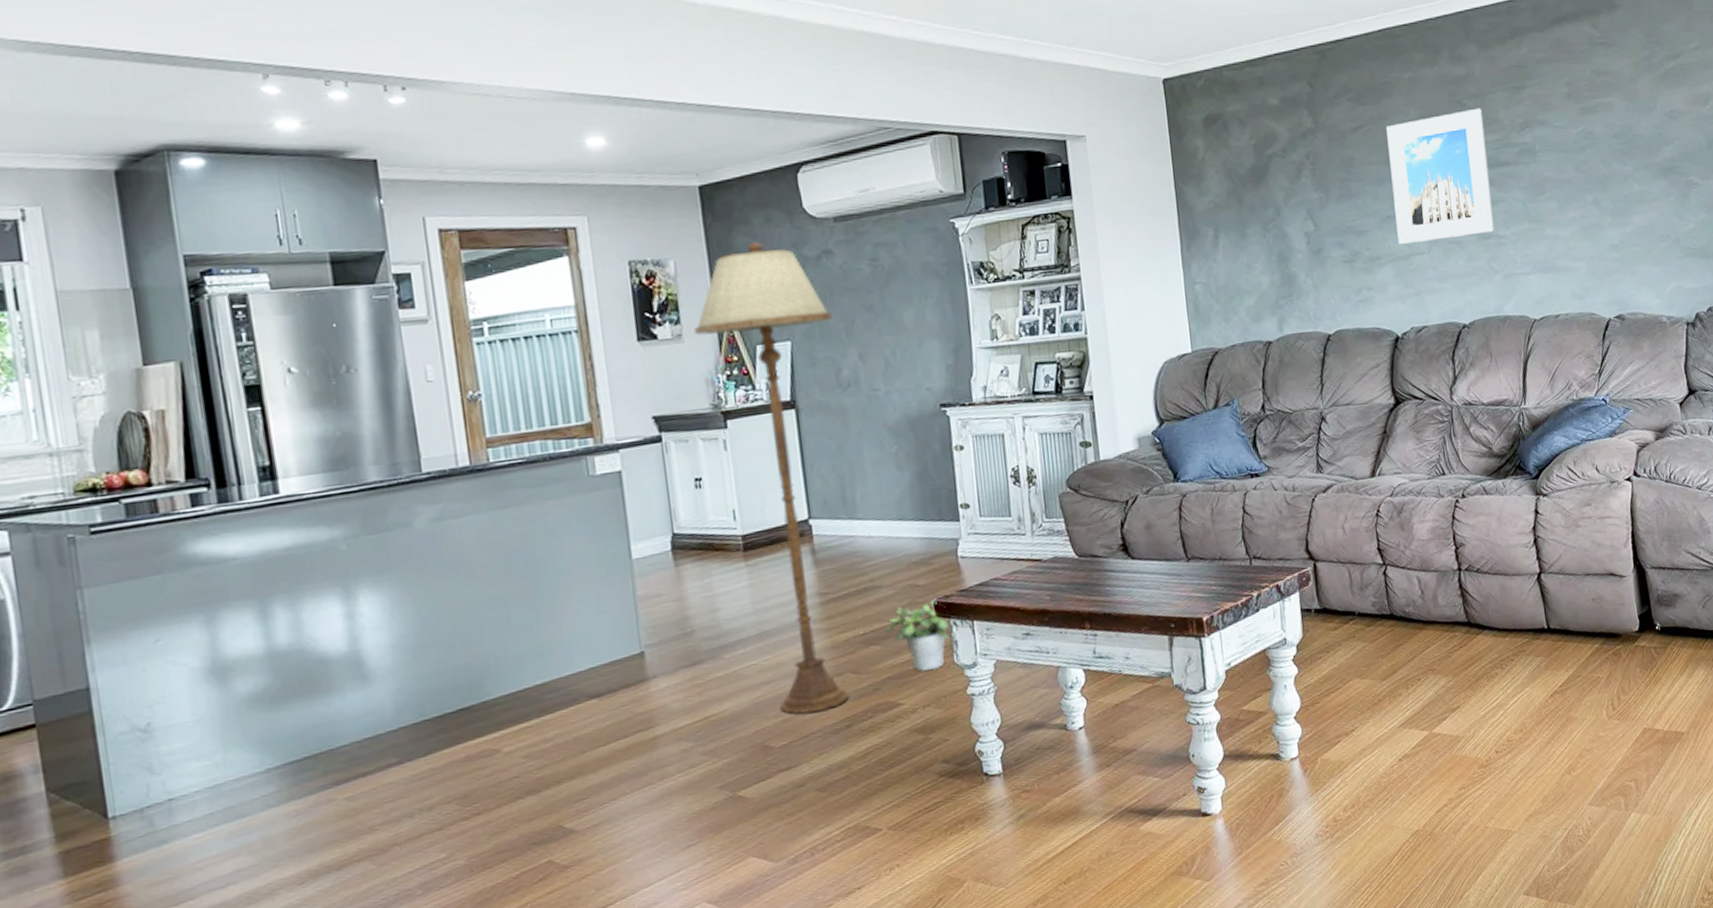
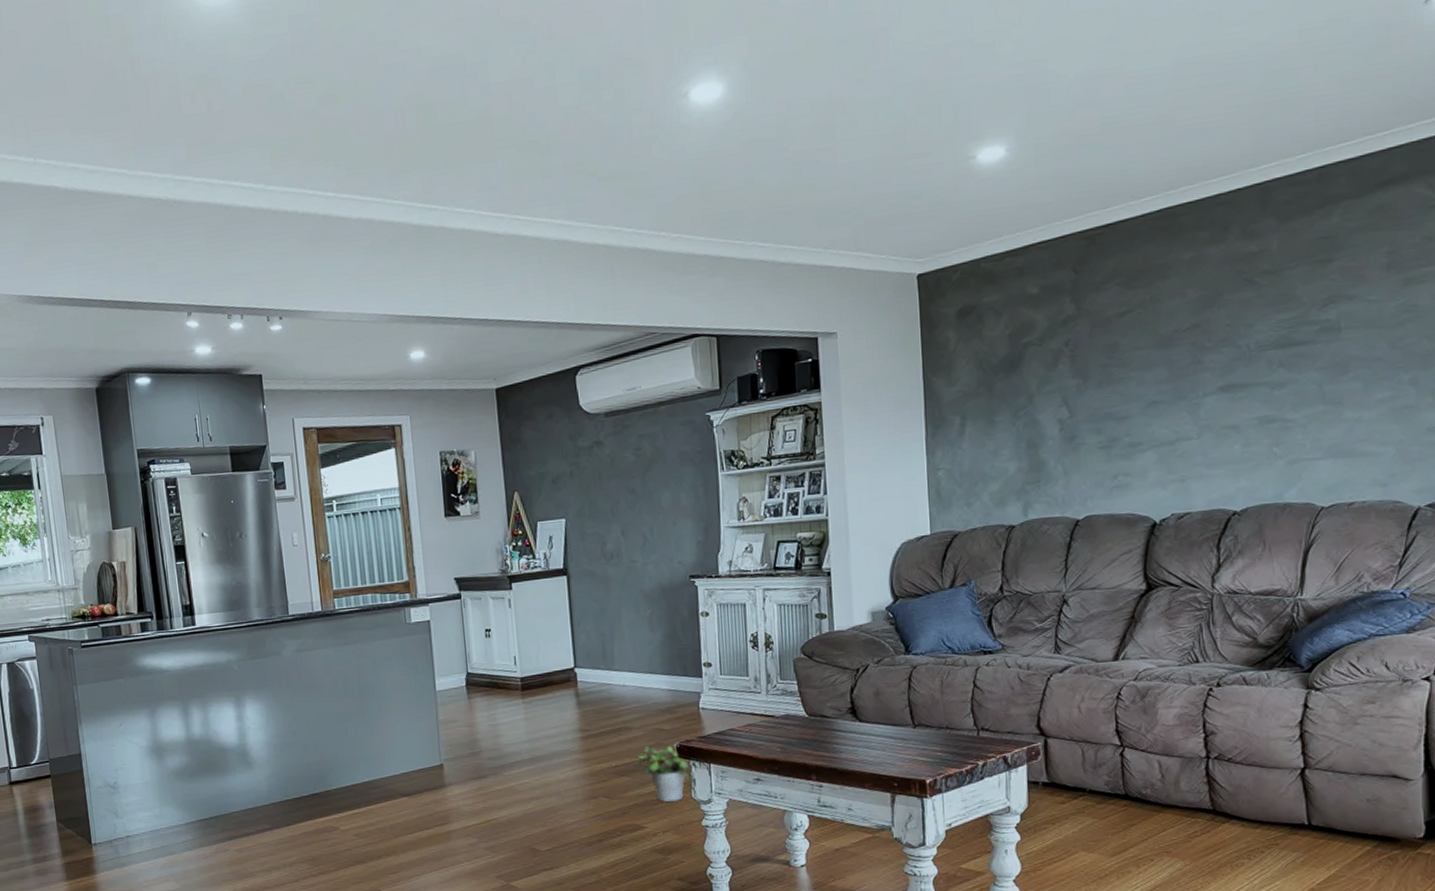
floor lamp: present [693,242,849,715] -> none [488,435,602,827]
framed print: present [1386,108,1495,245] -> none [1159,285,1280,431]

